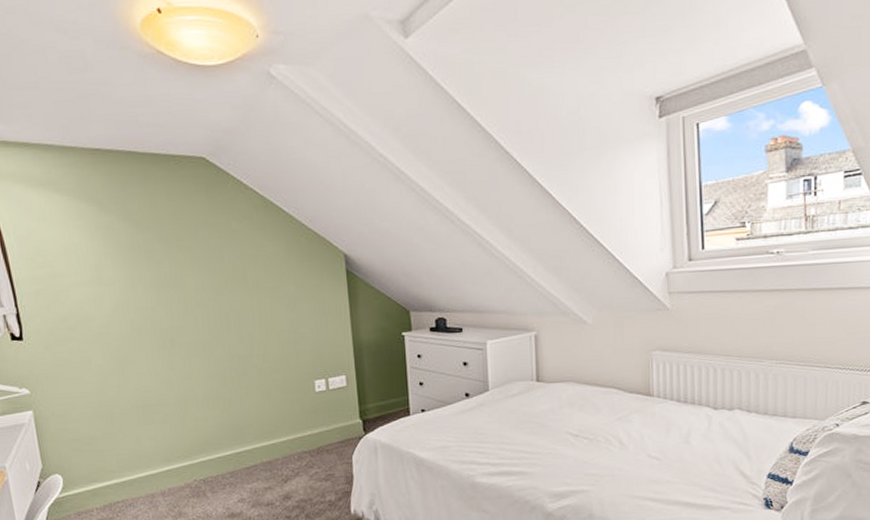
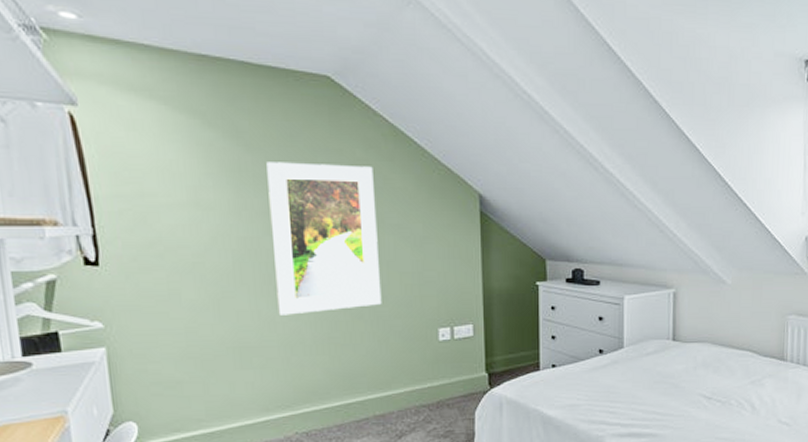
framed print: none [155,236,263,376] -> present [266,162,382,316]

